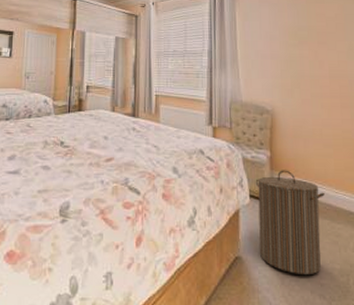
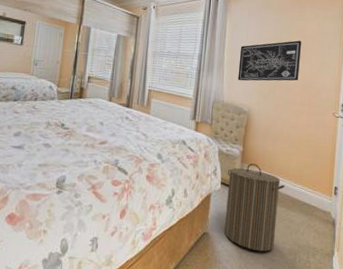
wall art: none [254,26,325,76] -> present [237,40,301,81]

